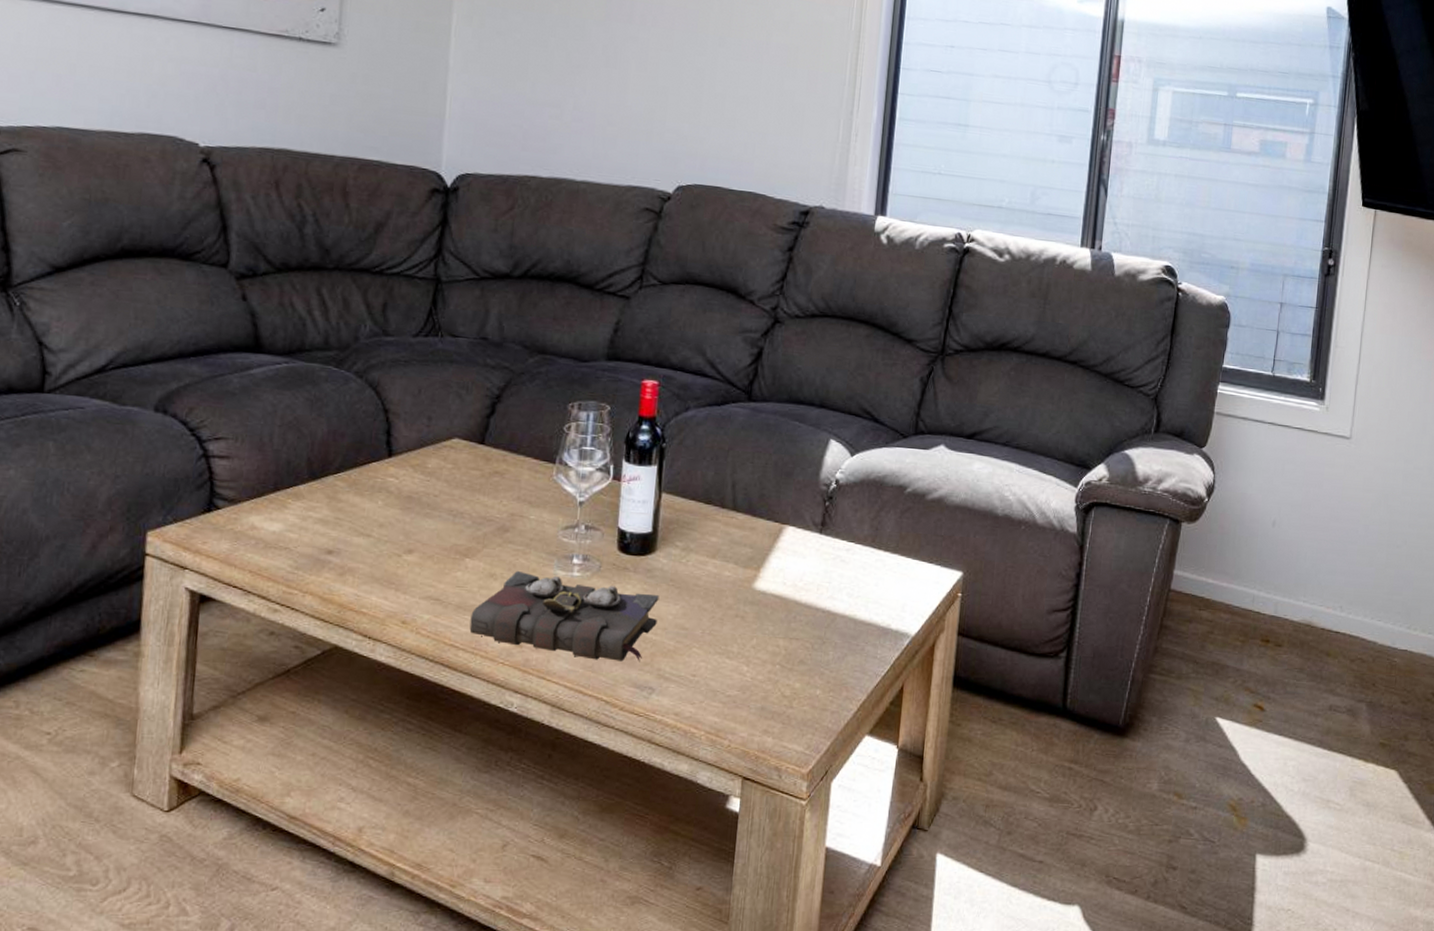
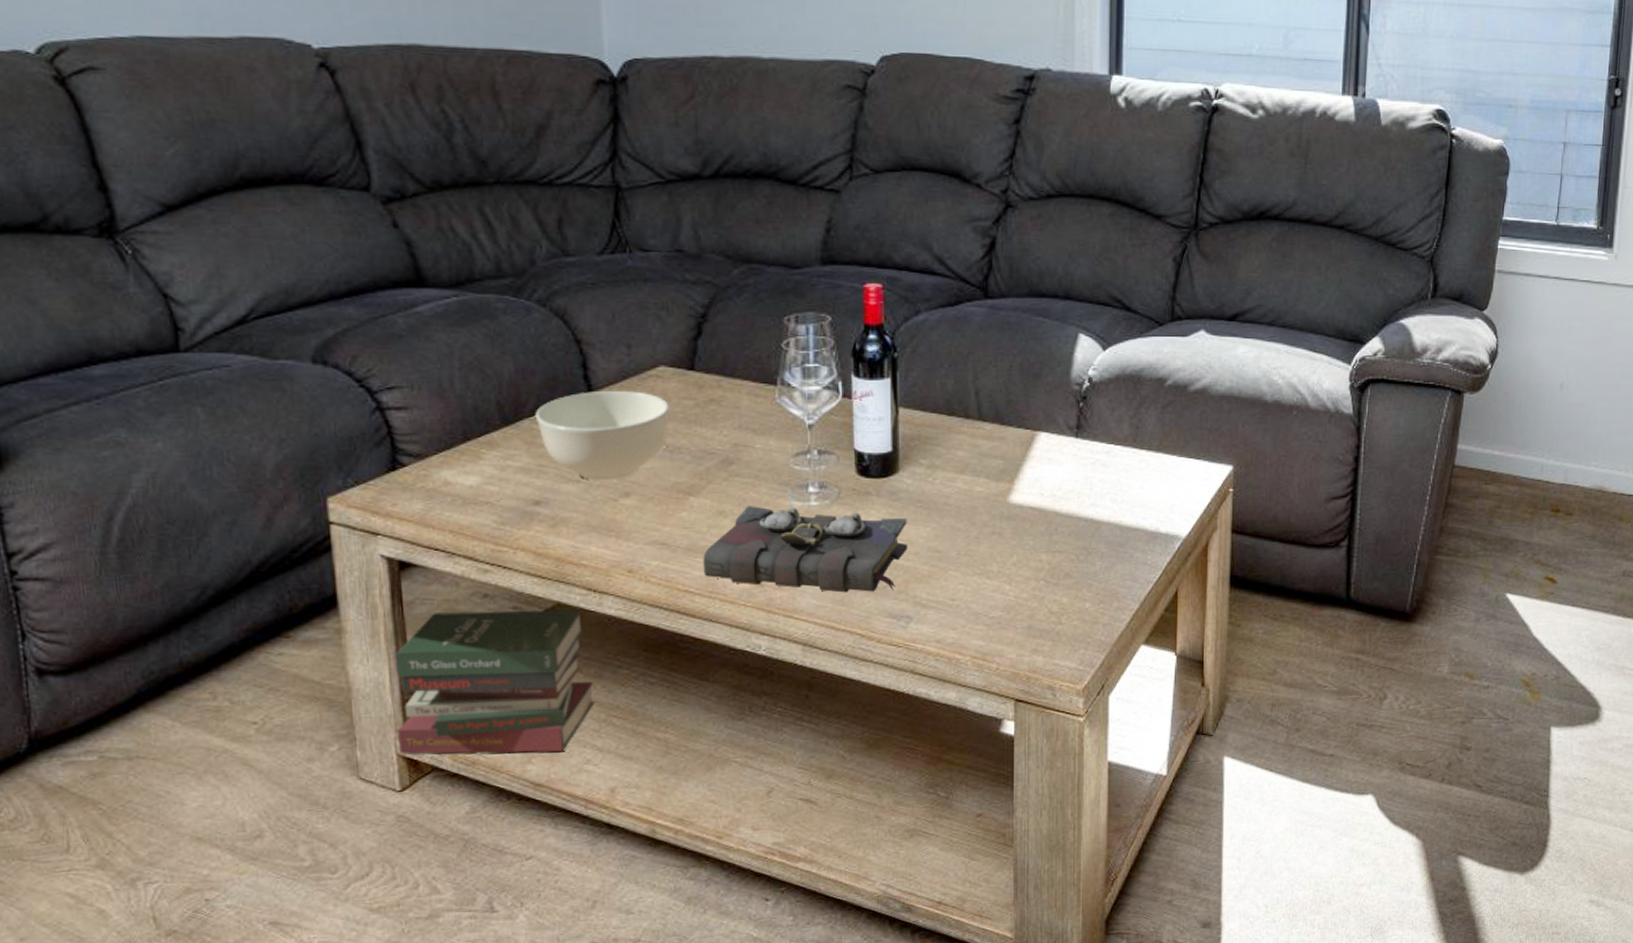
books: none [172,645,356,788] -> present [395,609,595,755]
bowl: none [339,456,458,538] -> present [535,390,669,481]

